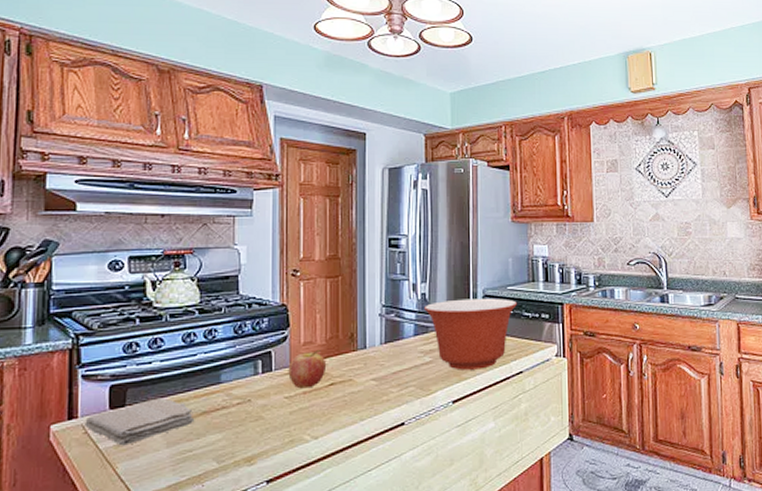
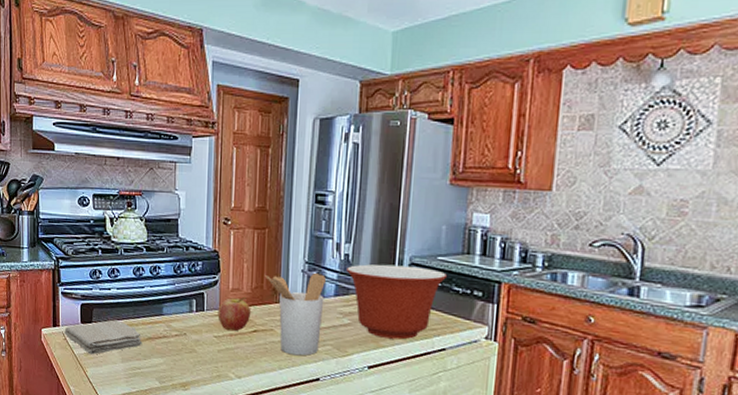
utensil holder: none [339,314,404,403] -> present [264,272,326,356]

